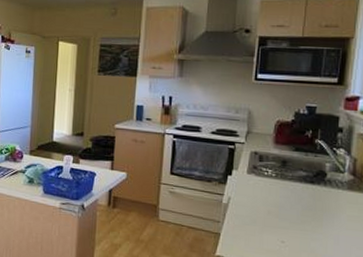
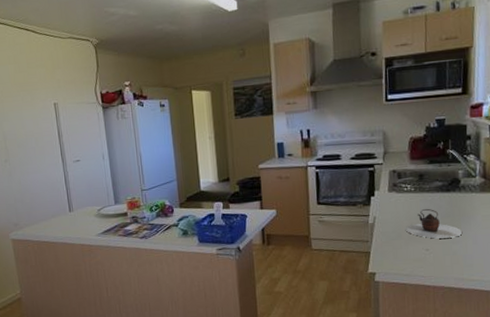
teapot: none [262,197,324,234] -> present [406,208,463,239]

